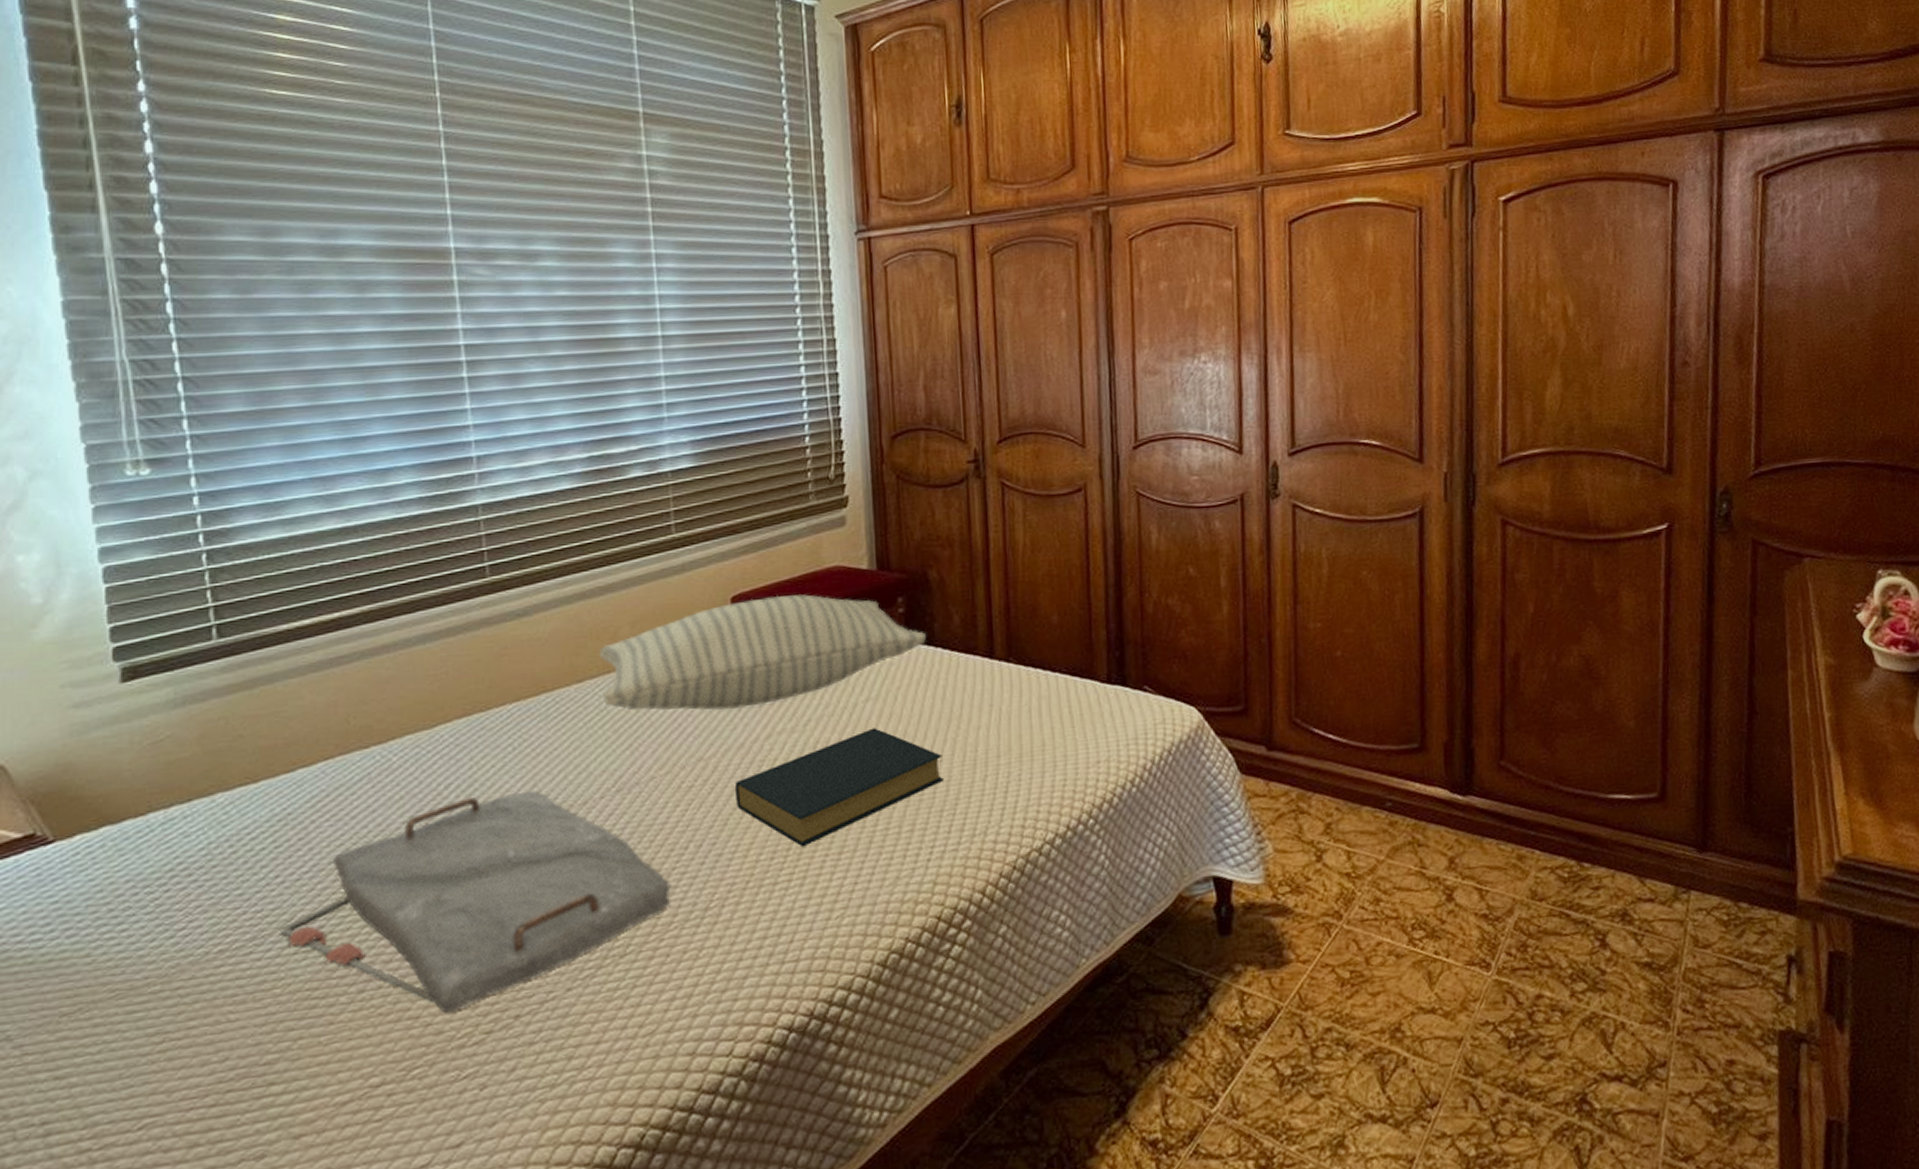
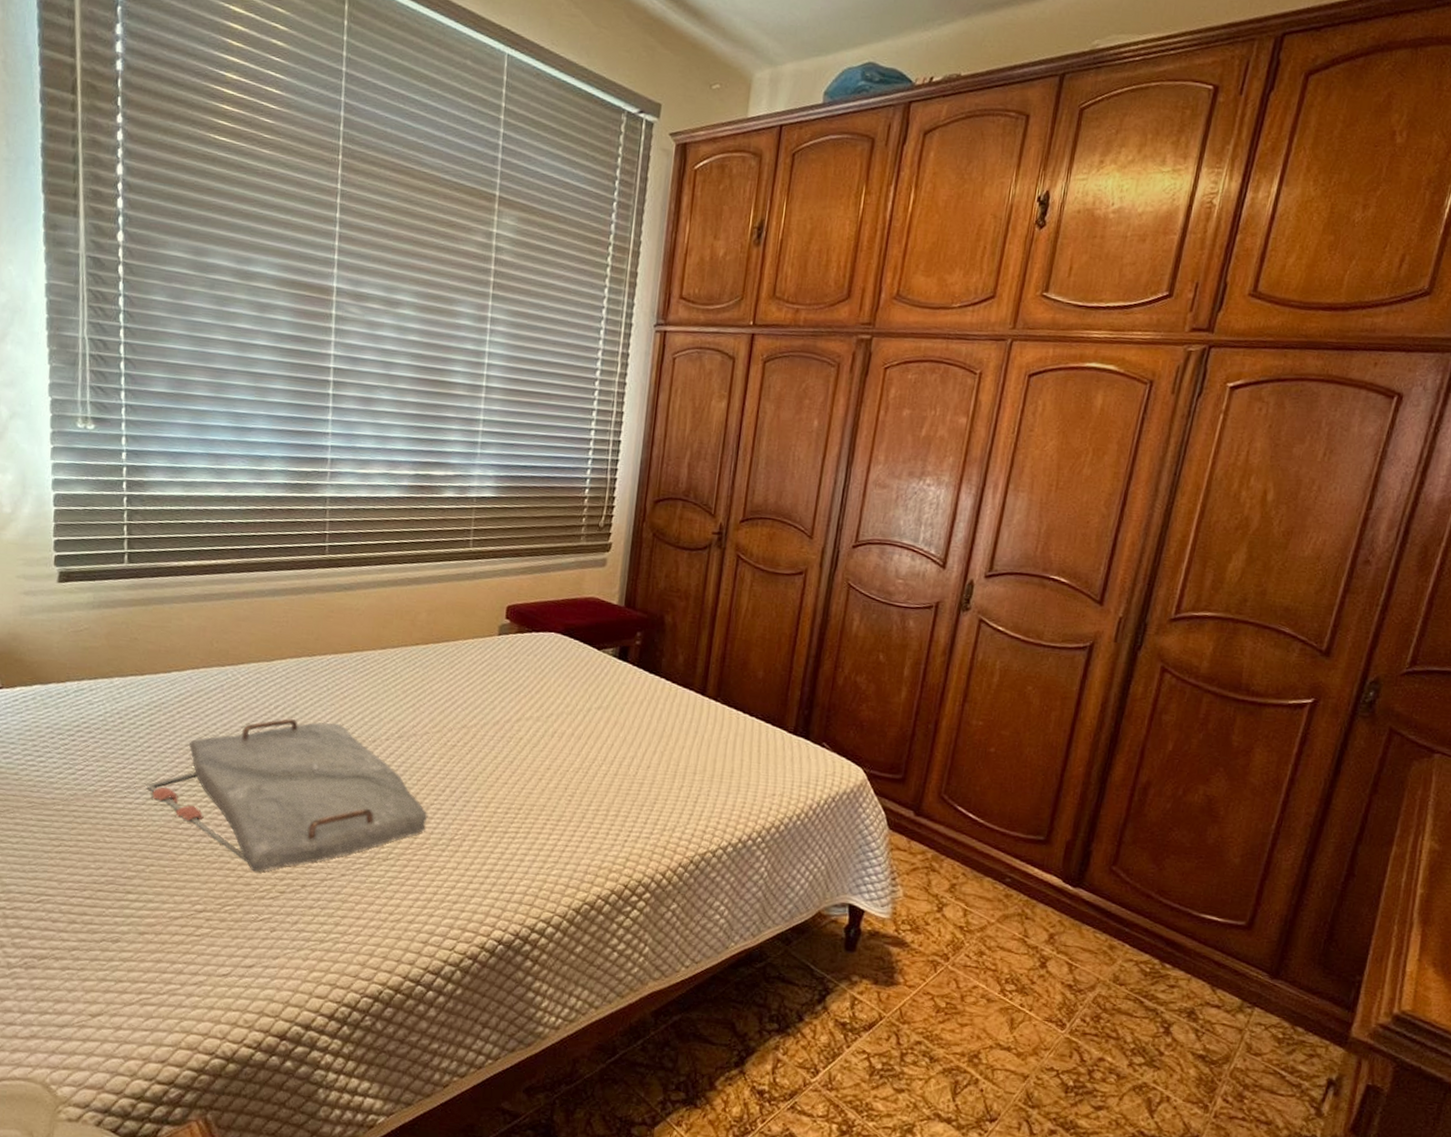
pillow: present [598,594,927,711] -> none [399,610,655,695]
hardback book: present [734,728,944,847] -> none [485,730,651,810]

